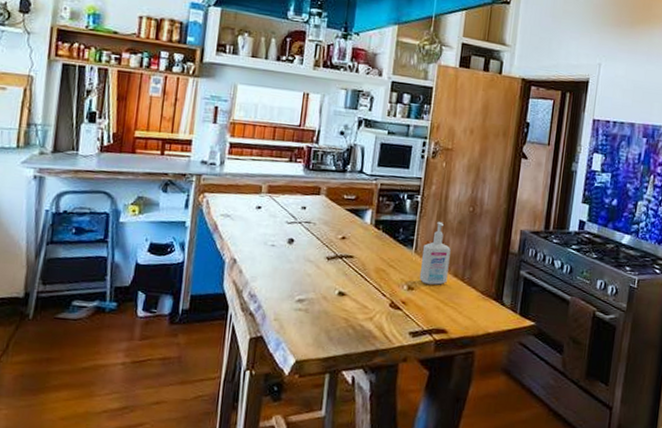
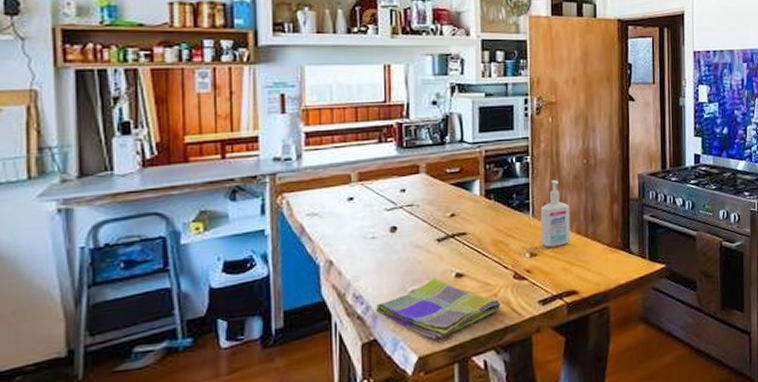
dish towel: none [265,292,375,349] -> present [375,278,501,340]

